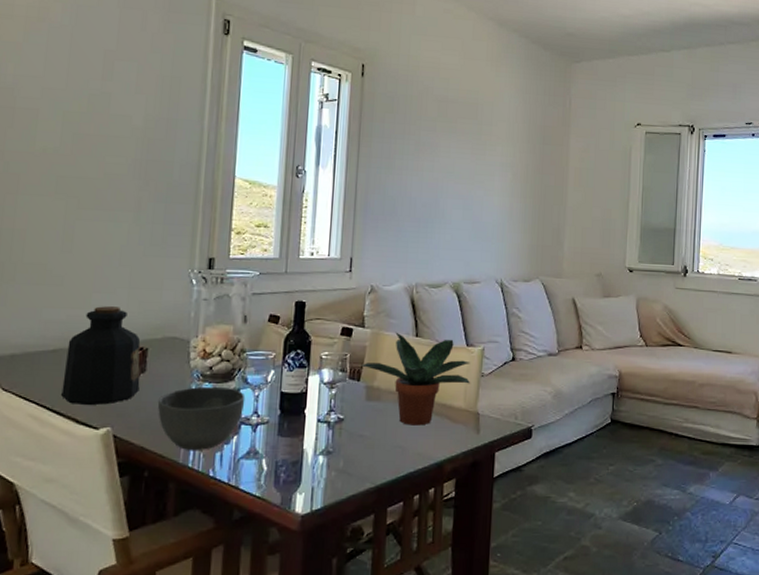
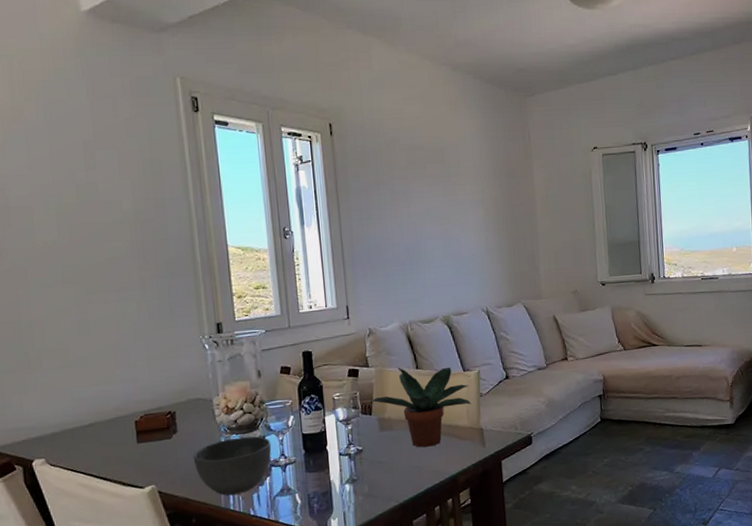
bottle: present [61,306,141,406] -> none [102,378,175,470]

